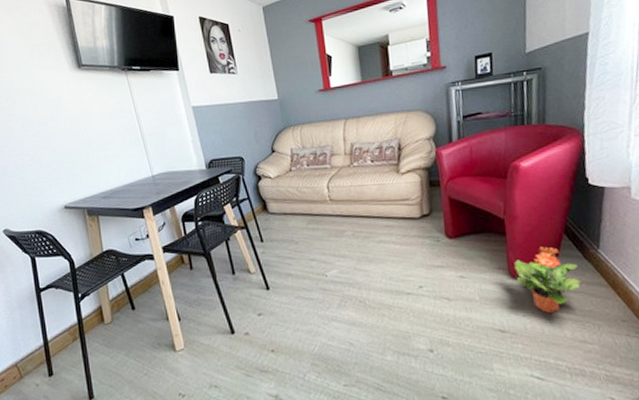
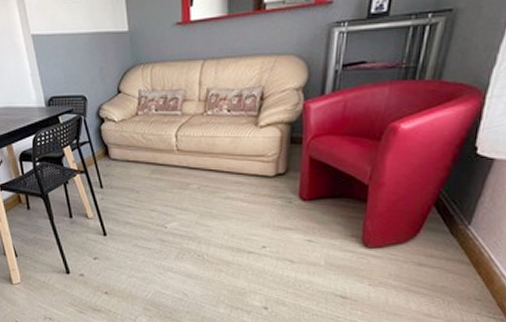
potted plant: present [514,246,582,314] -> none [369,217,441,286]

